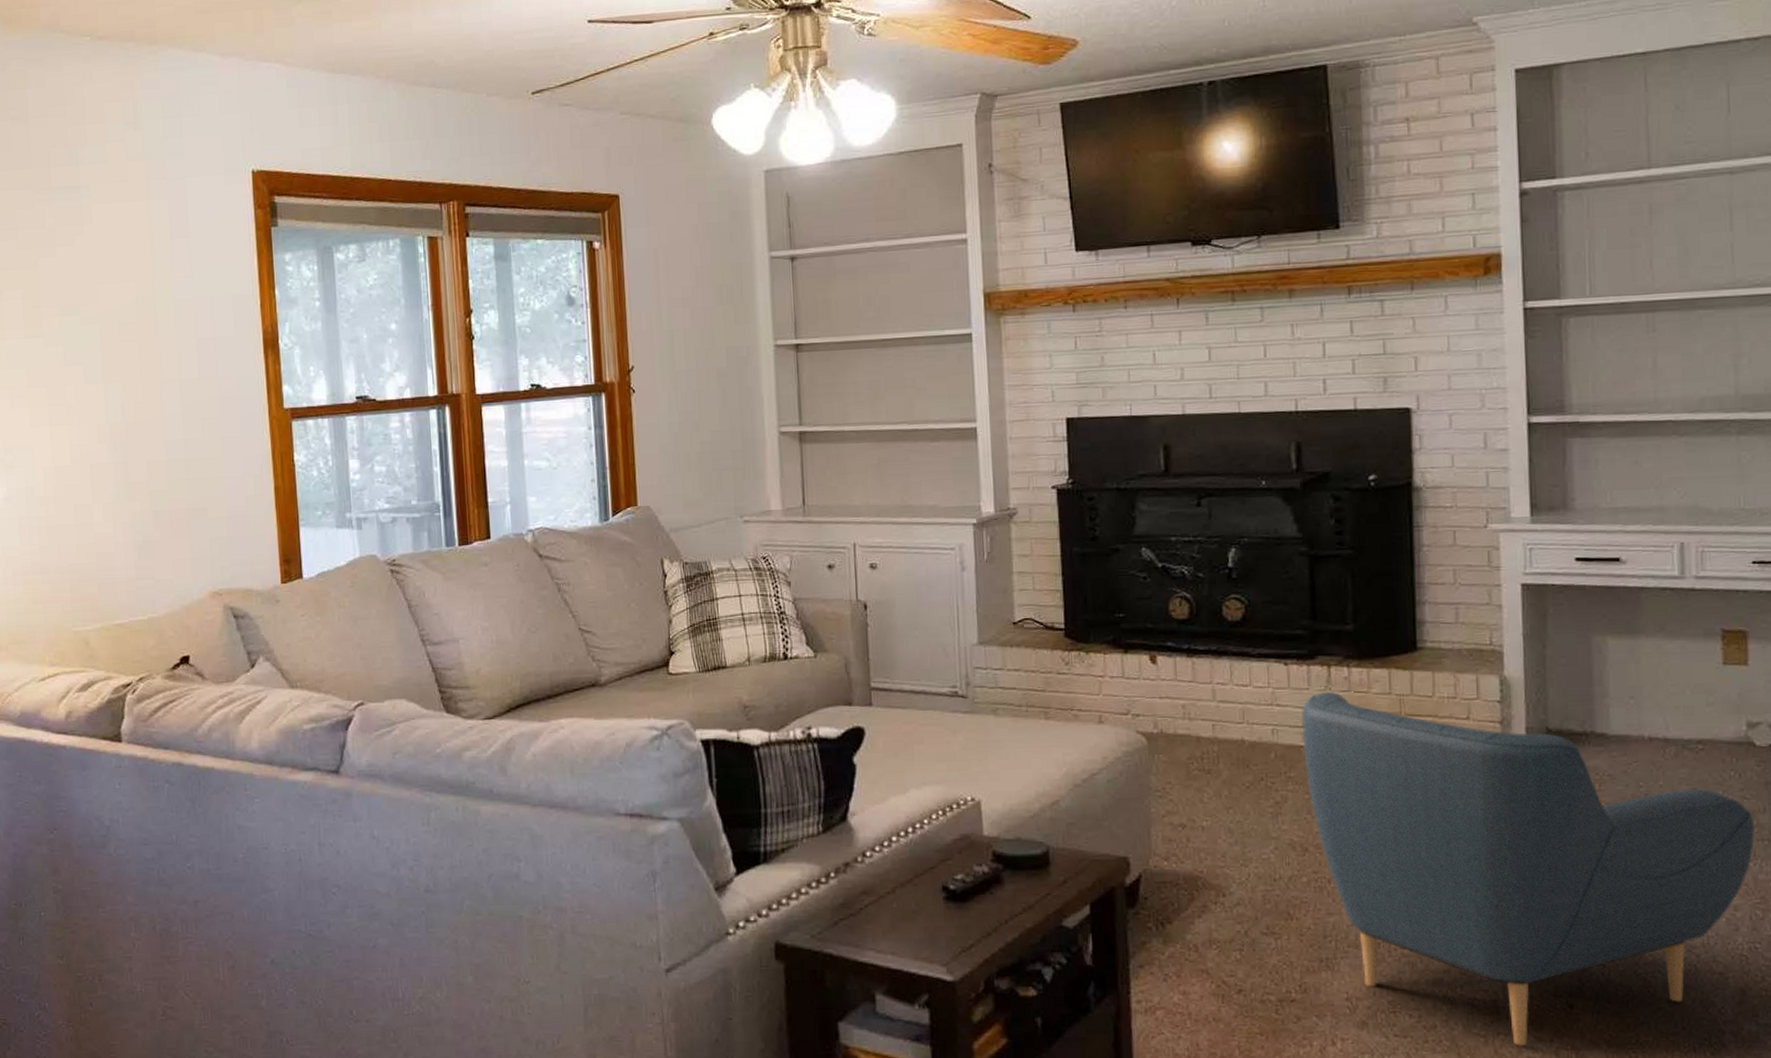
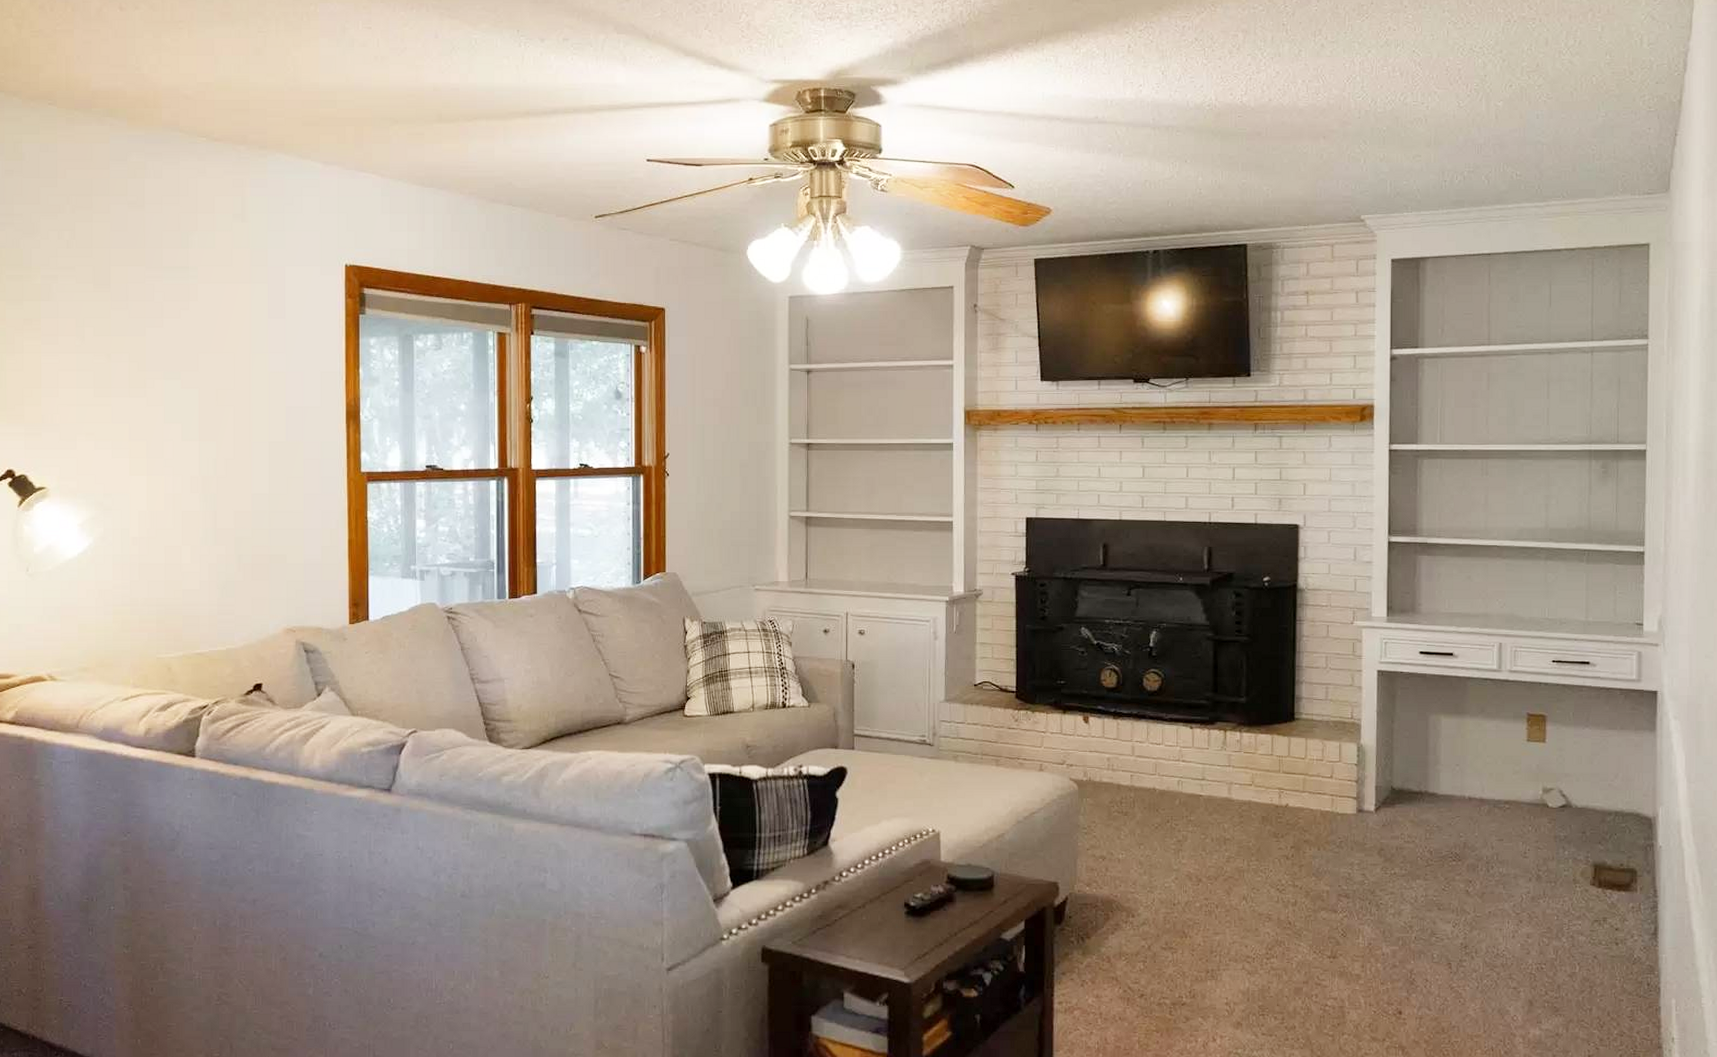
armchair: present [1301,692,1755,1046] -> none [1201,752,1545,1044]

